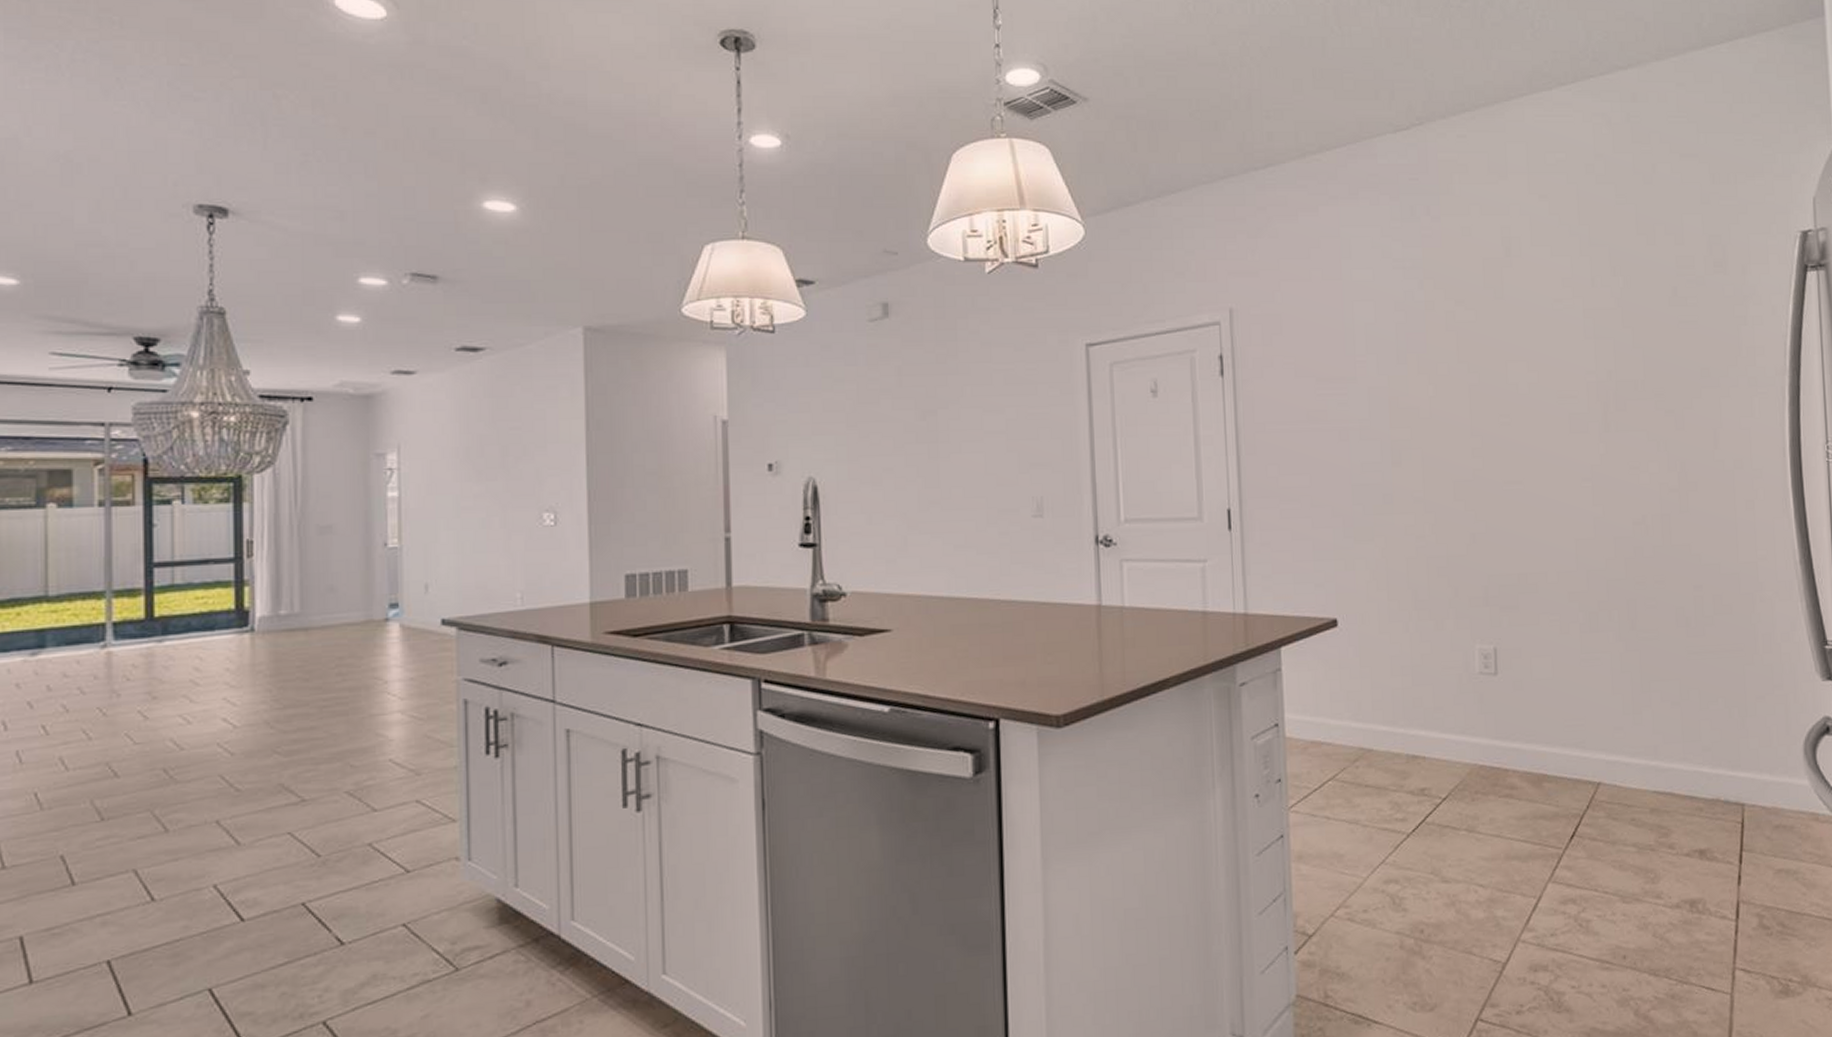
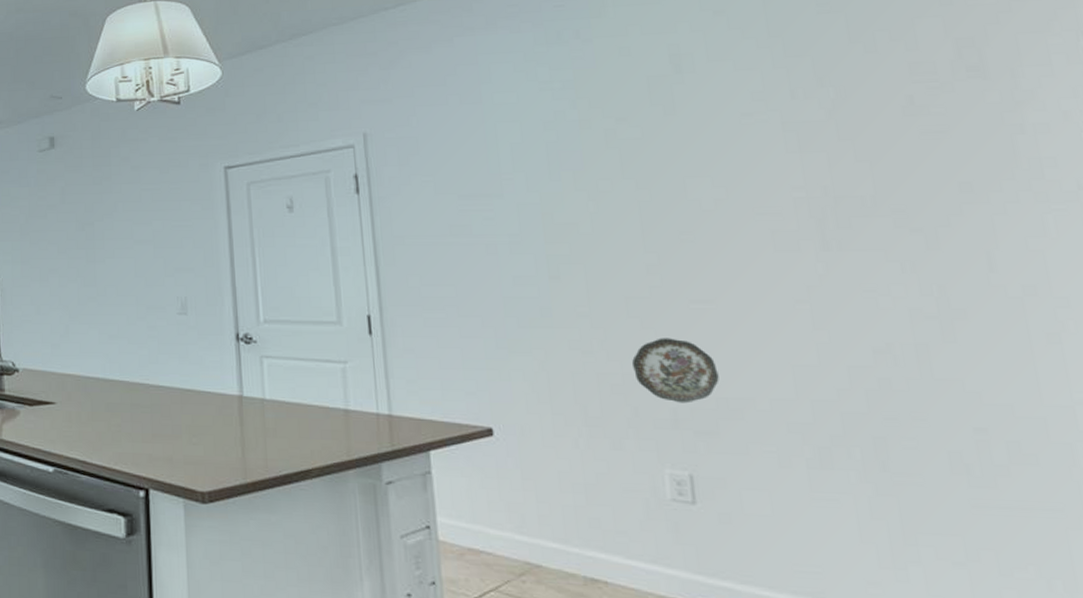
decorative plate: none [1456,519,1522,581] -> present [632,338,719,404]

